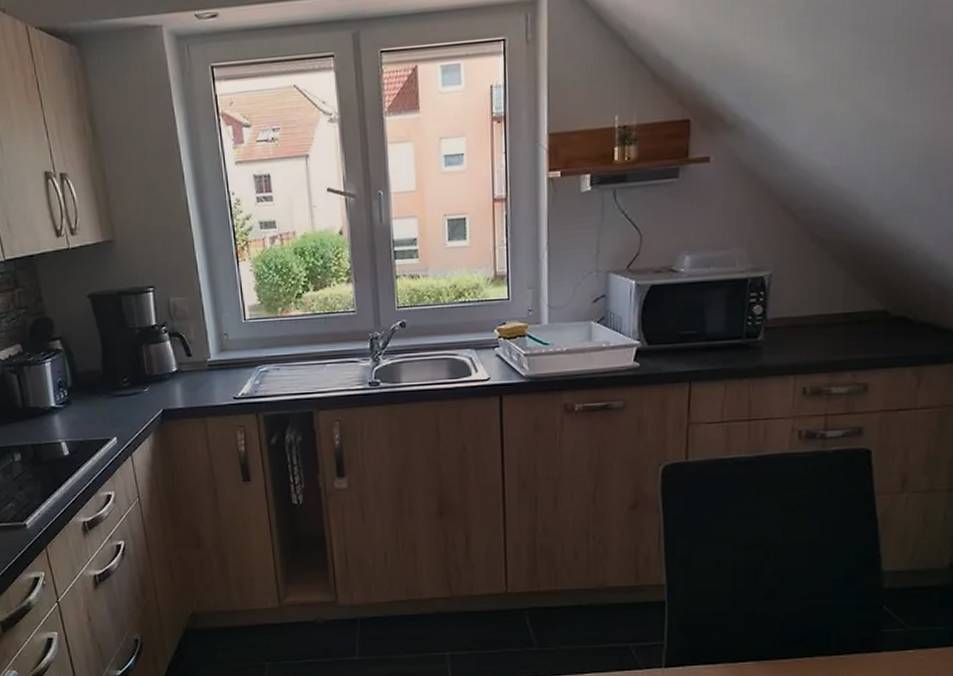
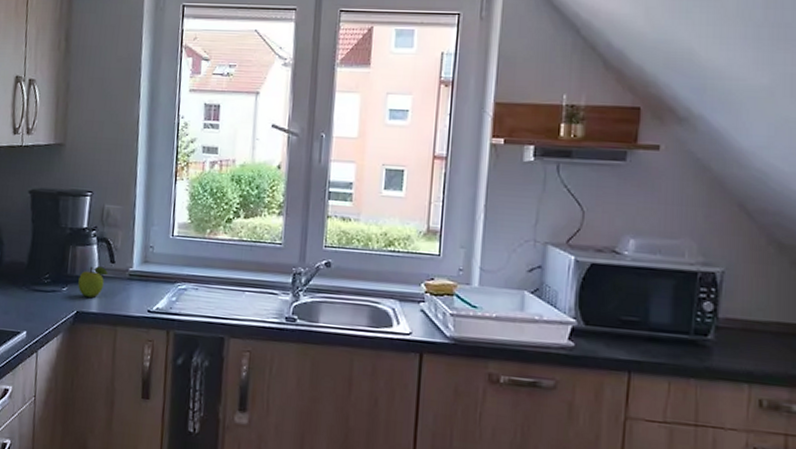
fruit: none [158,362,186,394] -> present [78,266,108,298]

